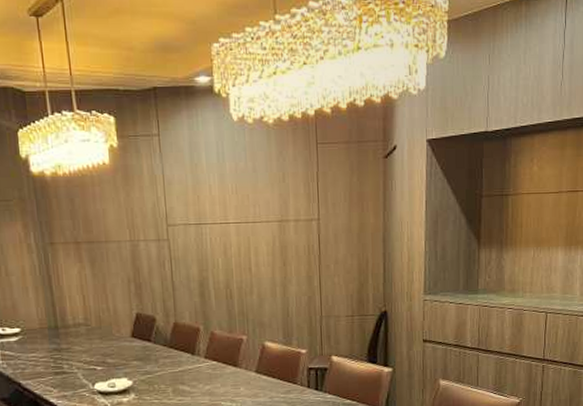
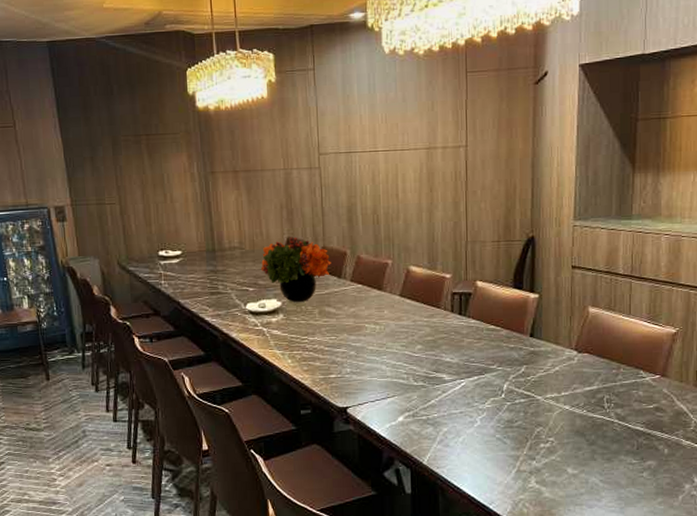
flower arrangement: none [108,312,184,381] -> present [260,236,331,302]

